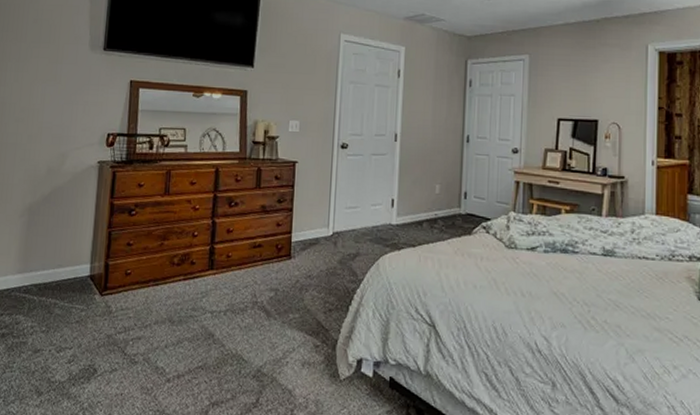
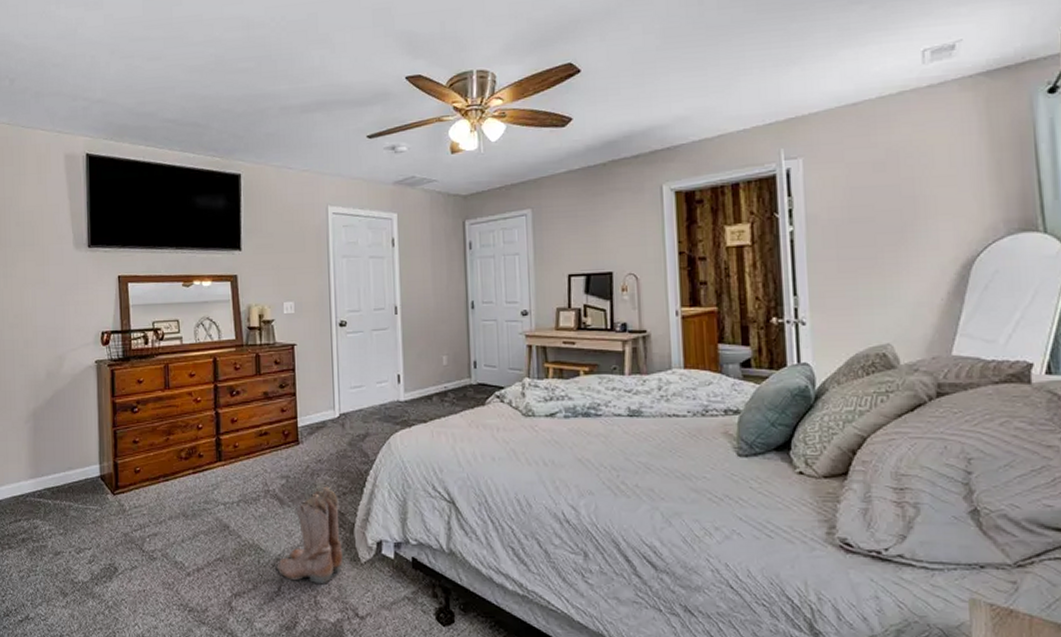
boots: none [257,301,324,398] -> present [276,486,343,585]

